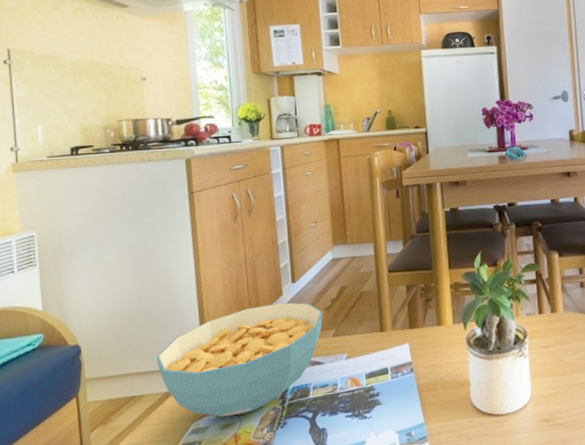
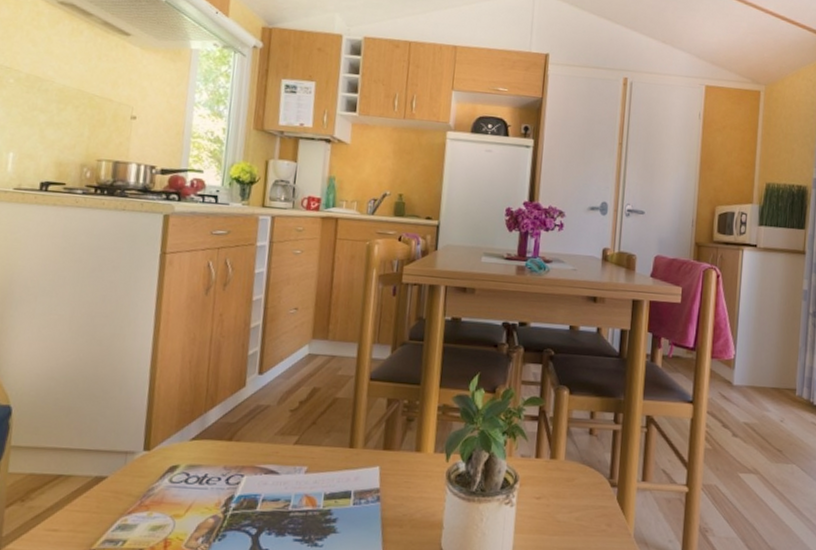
cereal bowl: present [155,302,323,417] -> none [92,394,287,517]

